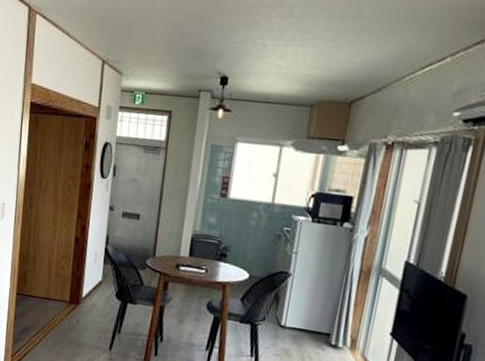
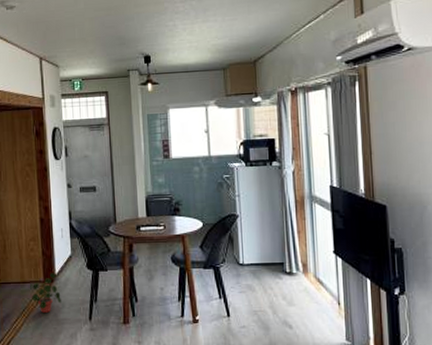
potted plant: none [54,295,84,334] -> present [30,273,61,313]

